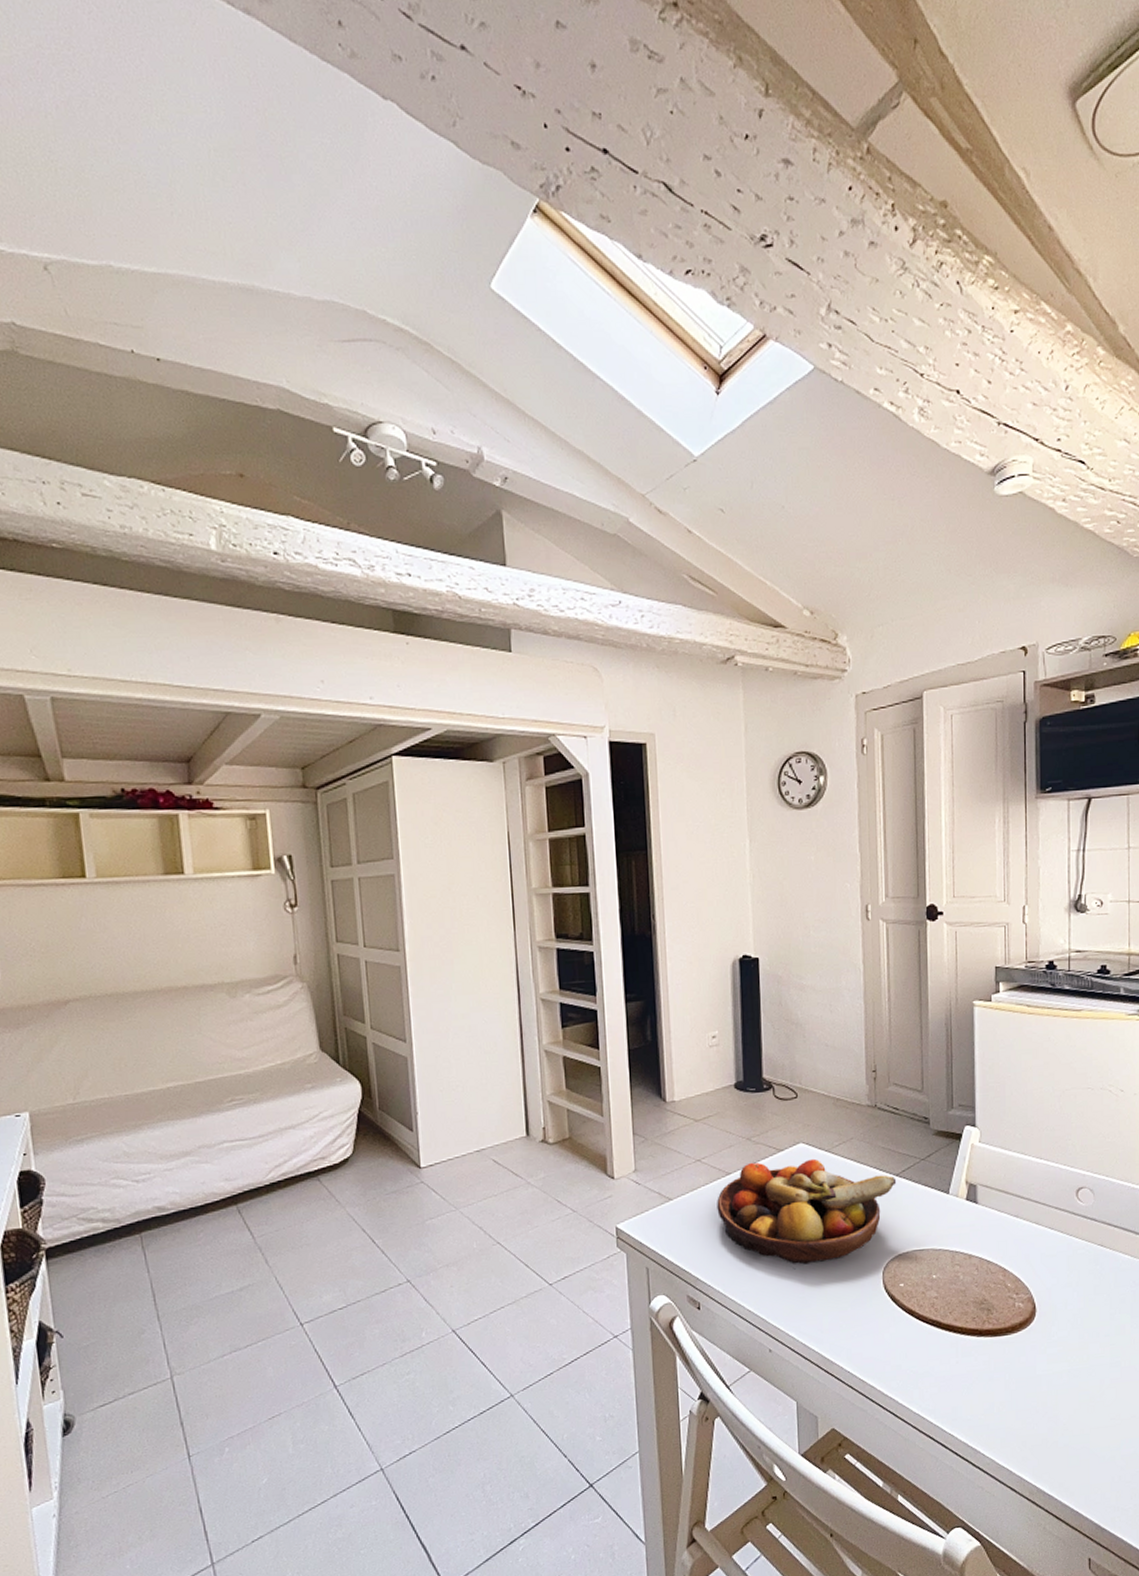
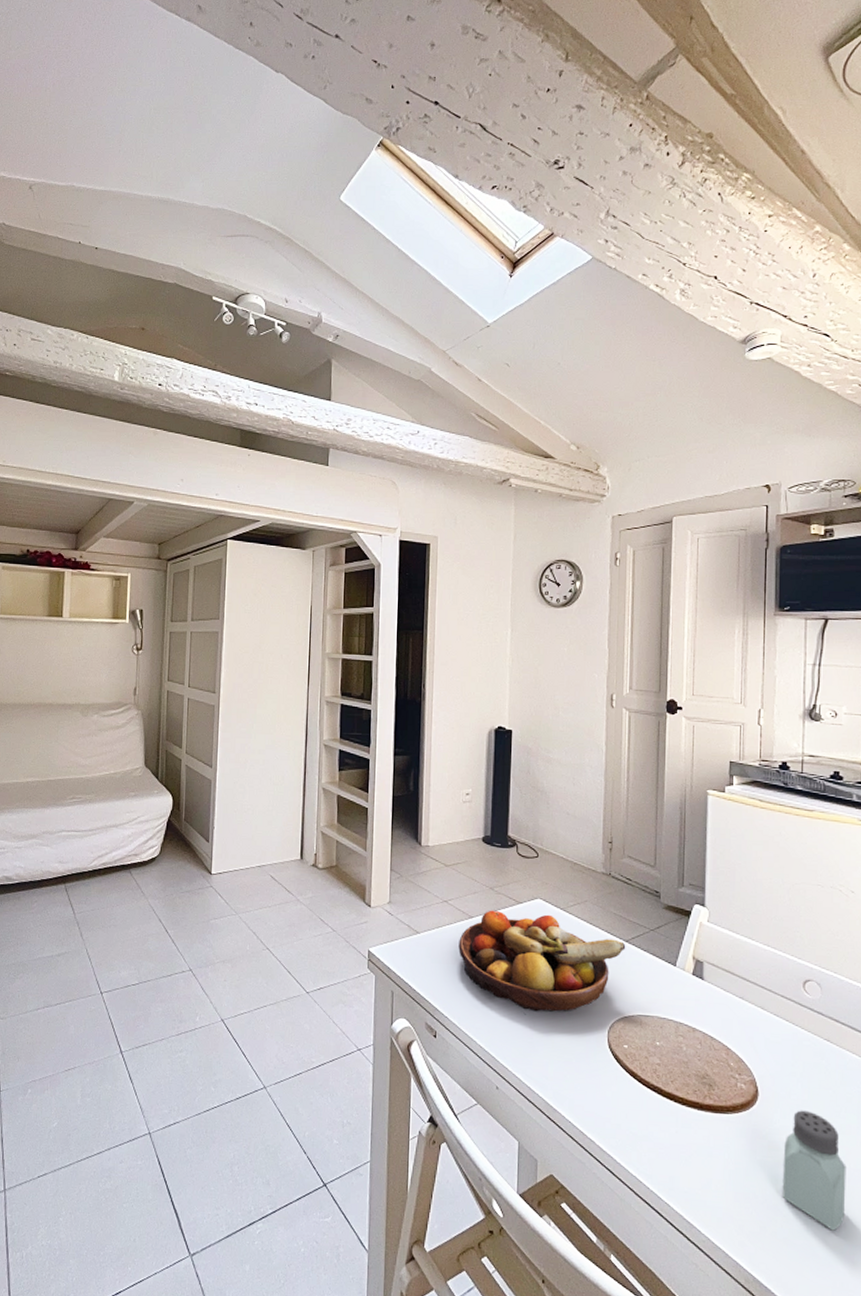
saltshaker: none [1061,1318,1122,1429] -> present [782,1110,846,1231]

